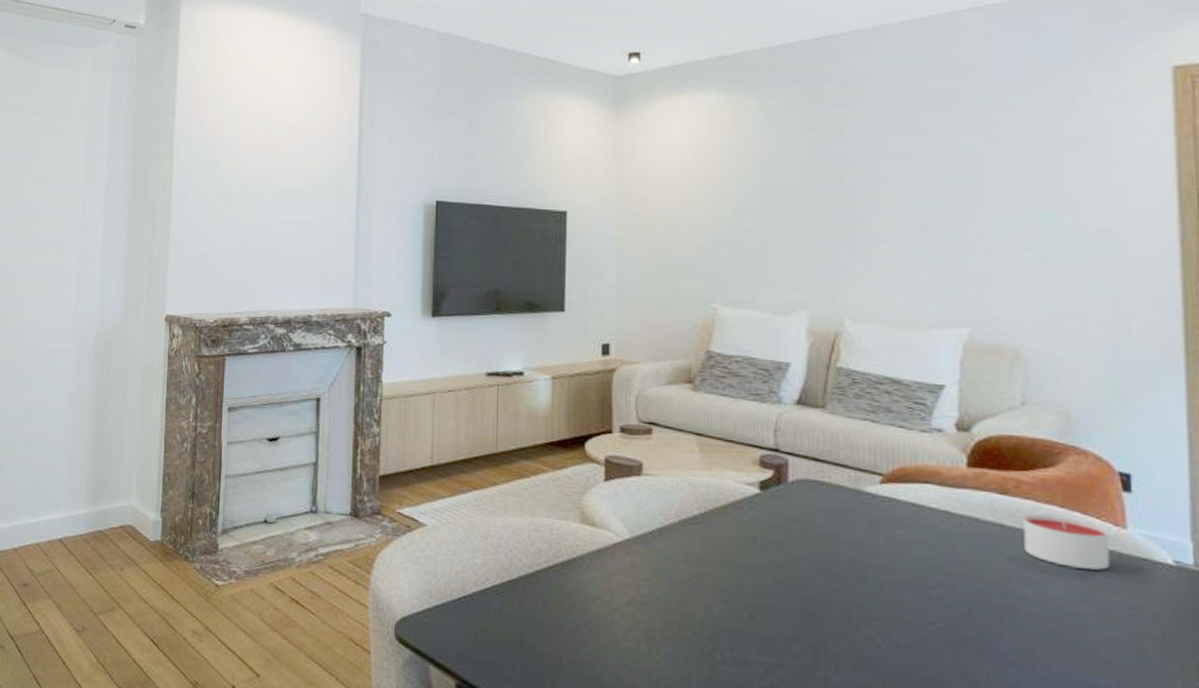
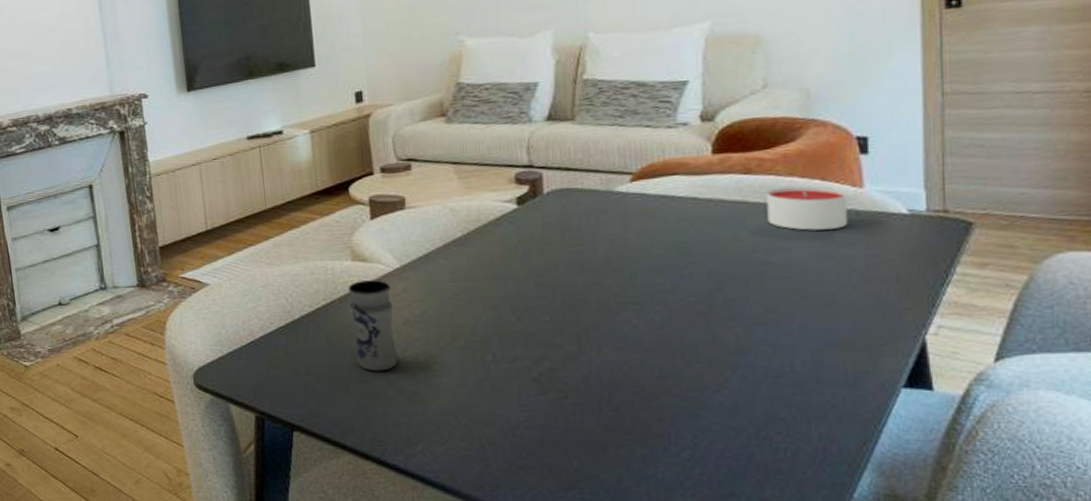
jar: none [572,546,618,654] -> present [348,280,398,371]

